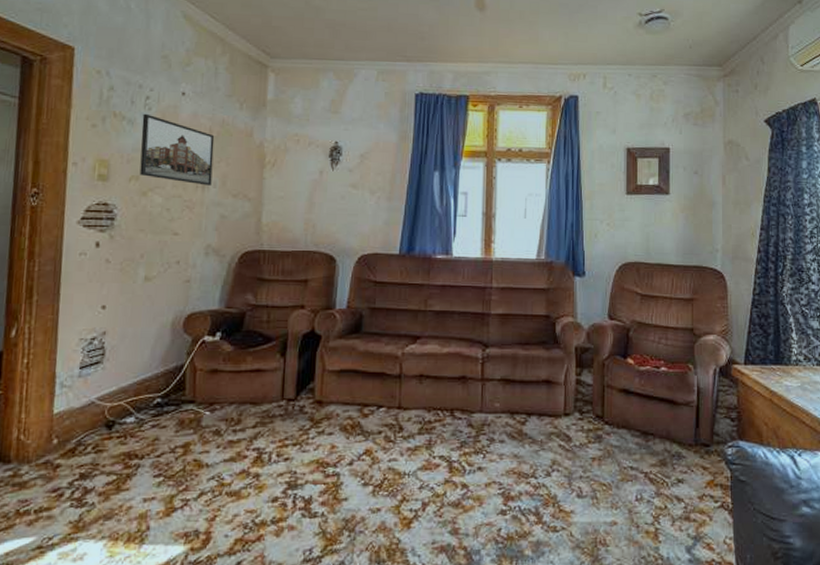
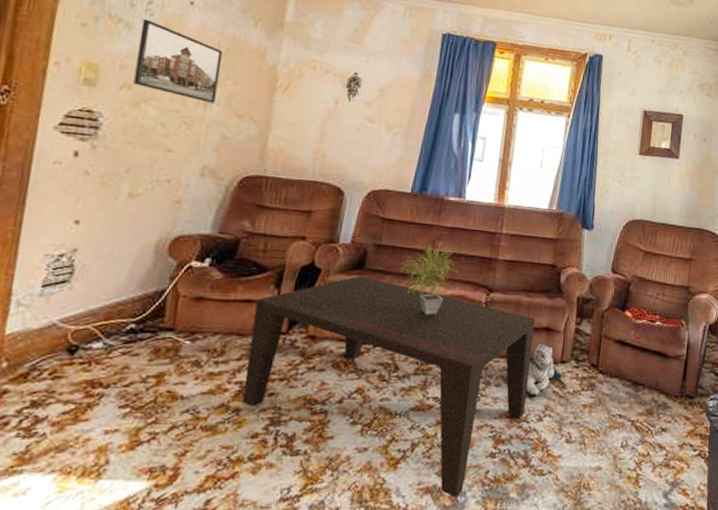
coffee table: none [260,340,534,557] -> present [242,276,536,498]
potted plant: none [395,301,452,374] -> present [399,242,458,315]
plush toy: none [531,397,567,450] -> present [526,344,562,395]

